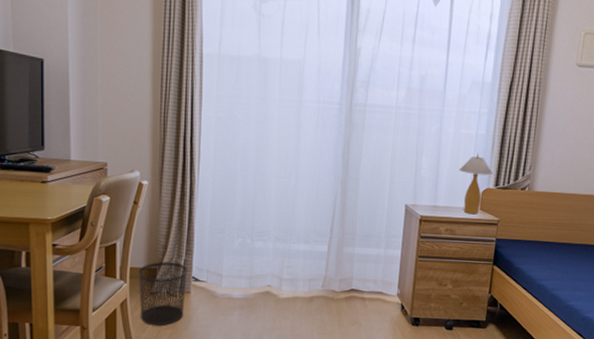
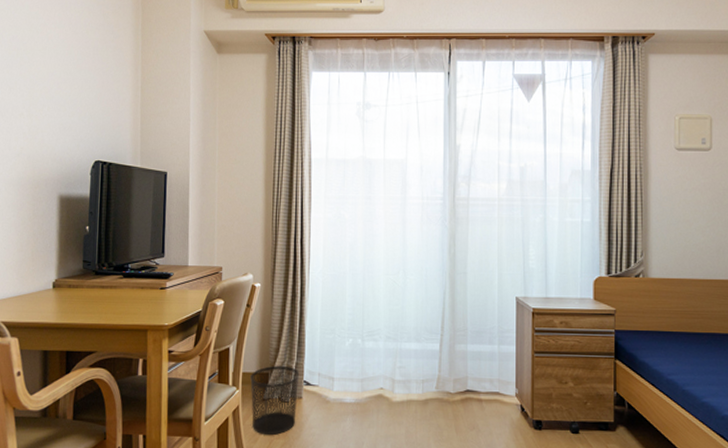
table lamp: present [459,152,494,215] -> none [568,240,605,305]

